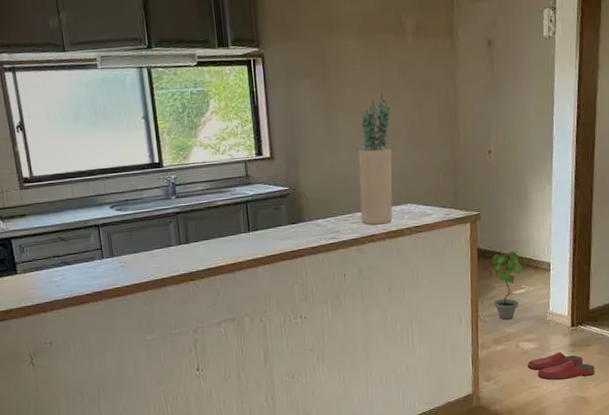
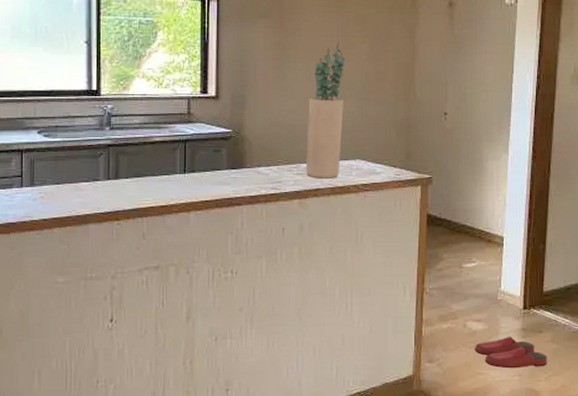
potted plant: present [492,251,522,321] -> none [442,221,473,296]

